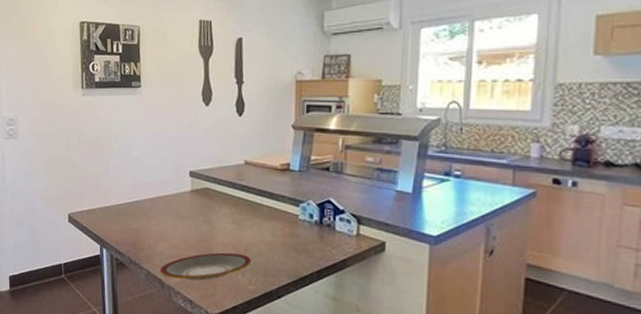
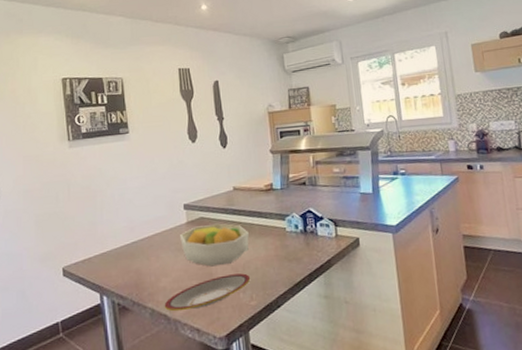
fruit bowl: none [182,196,256,242] -> present [180,223,249,267]

